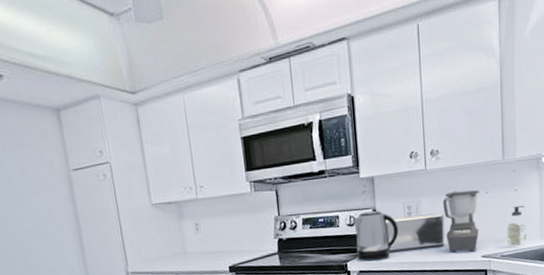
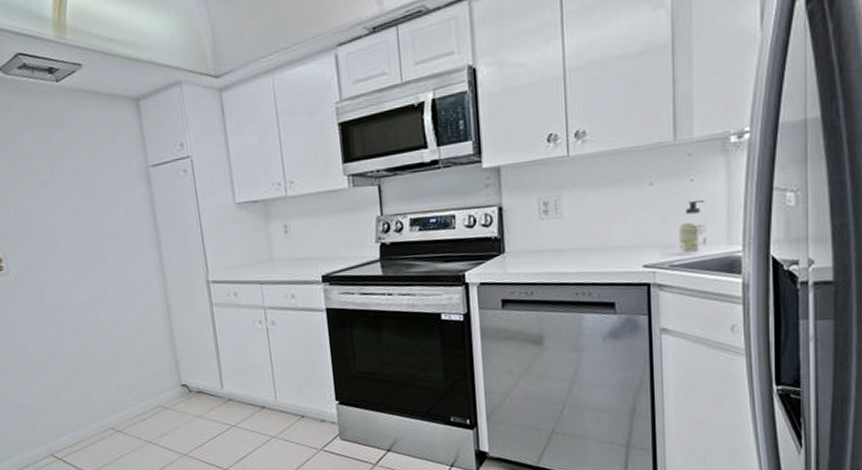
kettle: present [353,210,399,261] -> none [473,208,531,271]
toaster: present [386,213,446,253] -> none [515,211,594,262]
blender: present [442,190,479,253] -> none [590,180,641,262]

